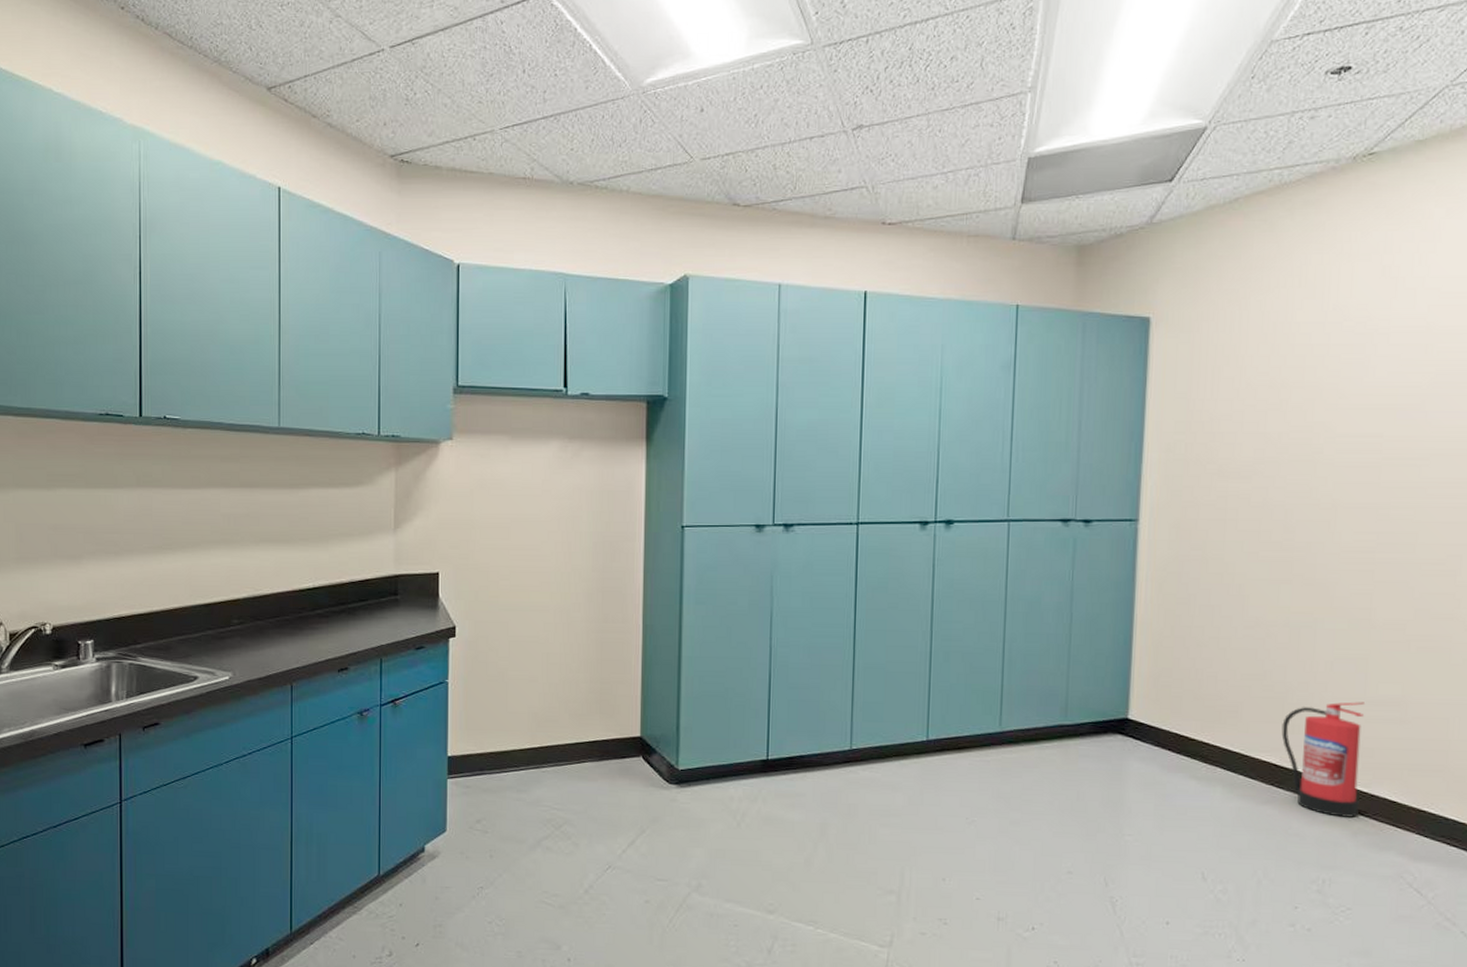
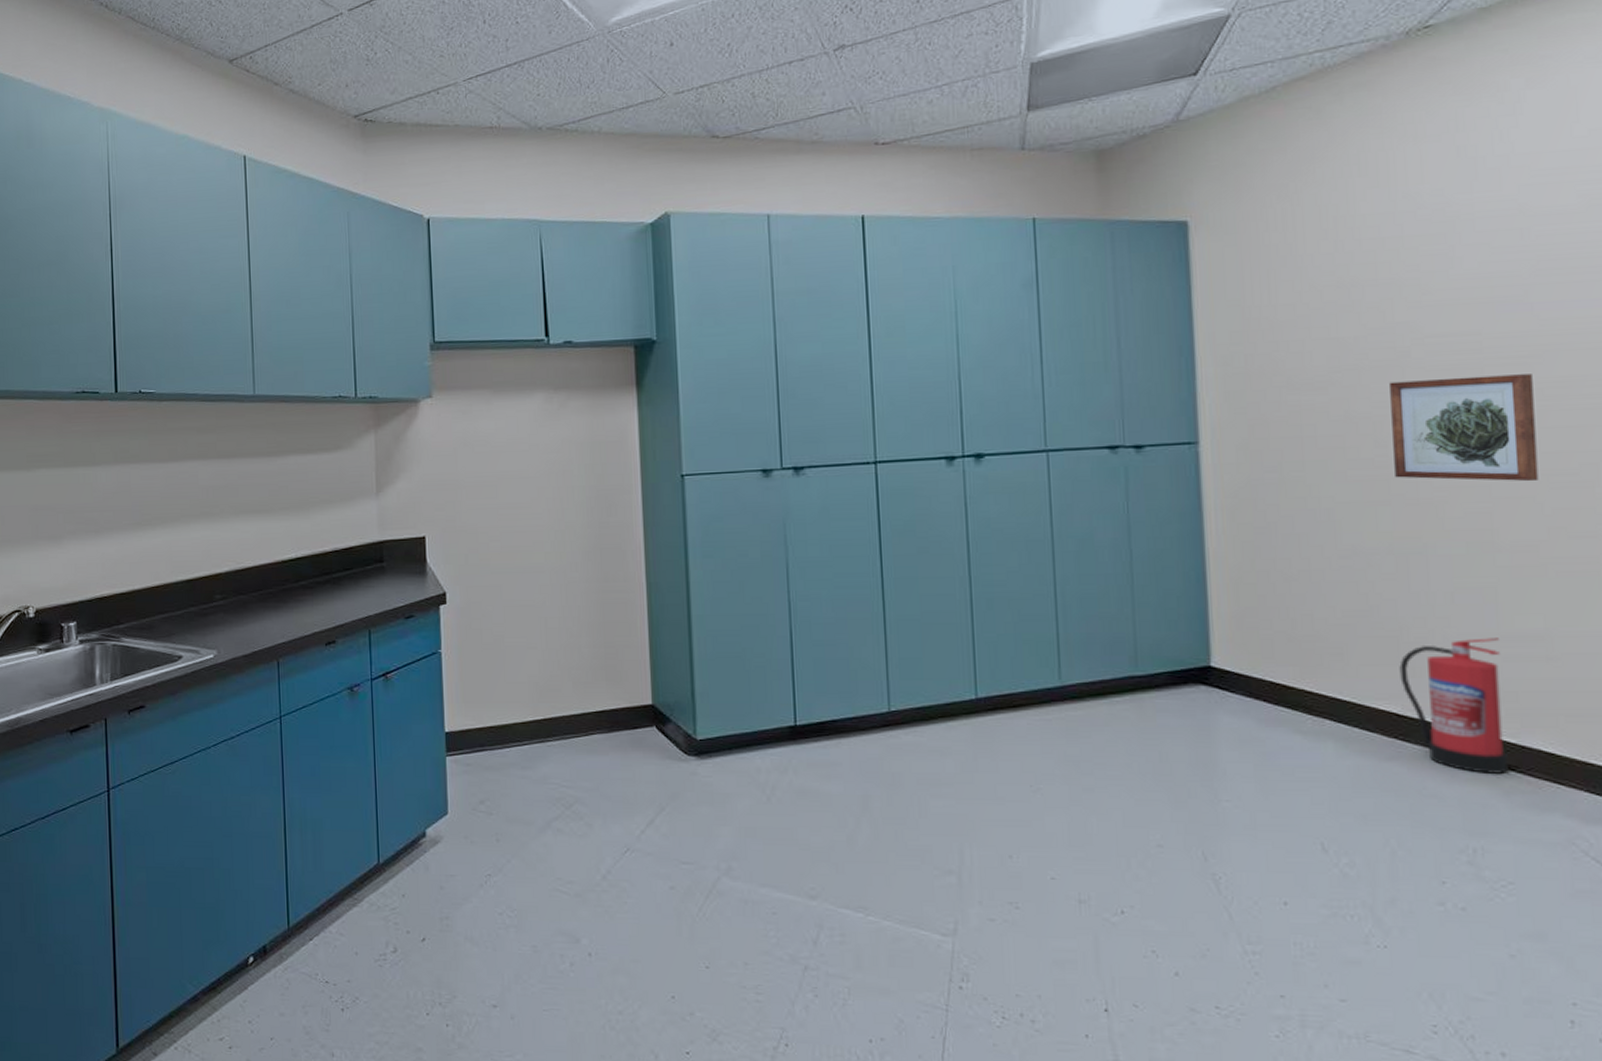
wall art: none [1298,474,1419,569] -> present [1390,374,1539,482]

